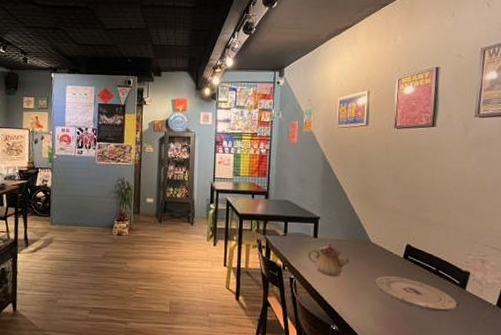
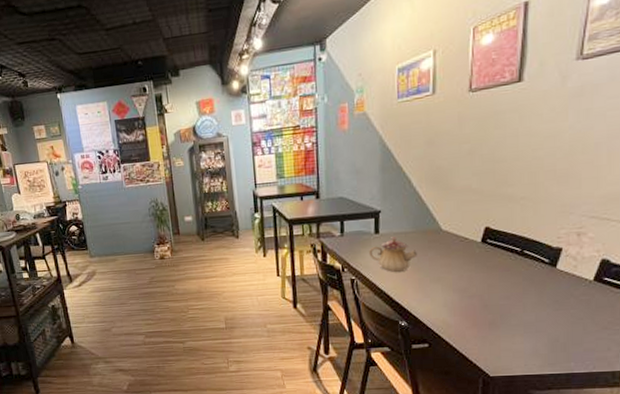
plate: present [376,276,458,312] -> none [449,263,546,295]

